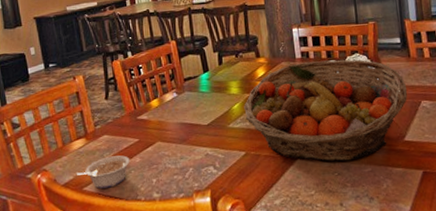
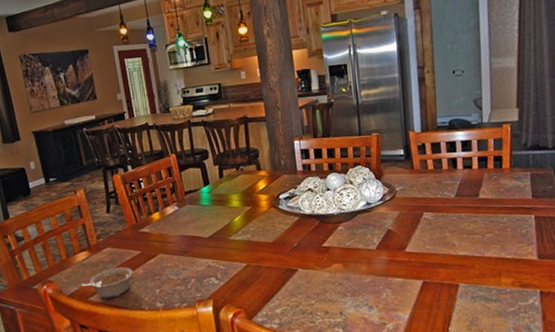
fruit basket: present [244,59,408,162] -> none [245,171,410,272]

